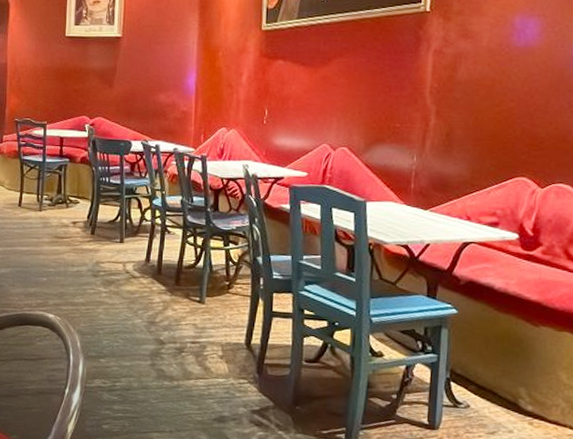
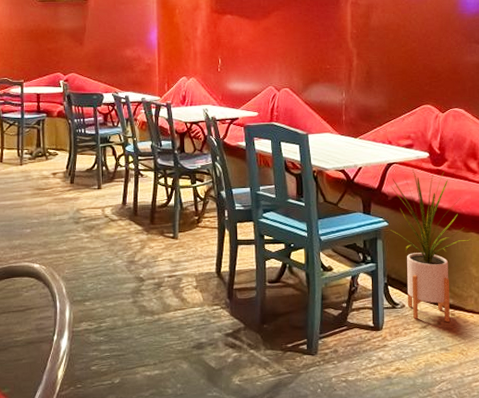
house plant: none [456,250,564,432] -> present [388,168,471,323]

